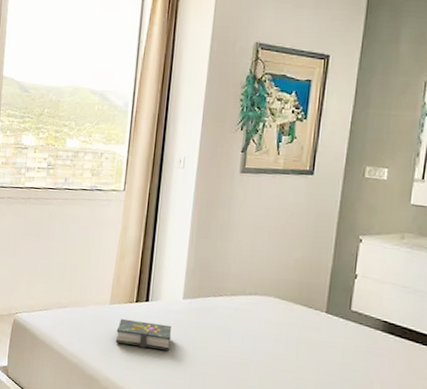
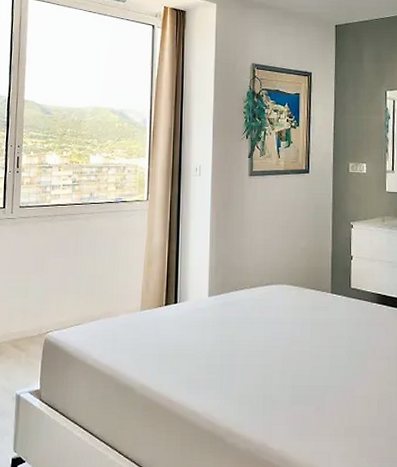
book: present [115,318,172,351] -> none [148,323,201,349]

